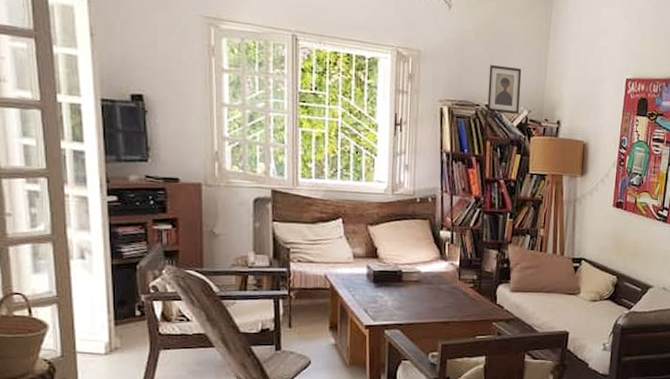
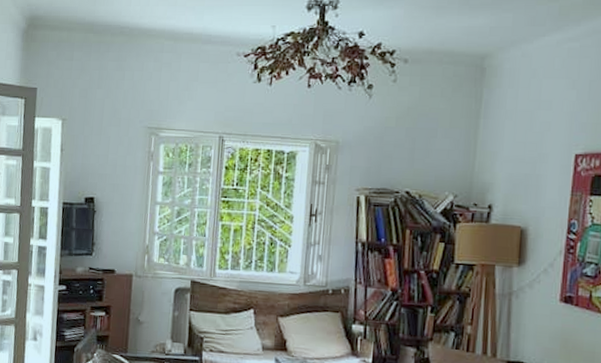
picture frame: present [487,65,522,114] -> none [407,150,447,200]

